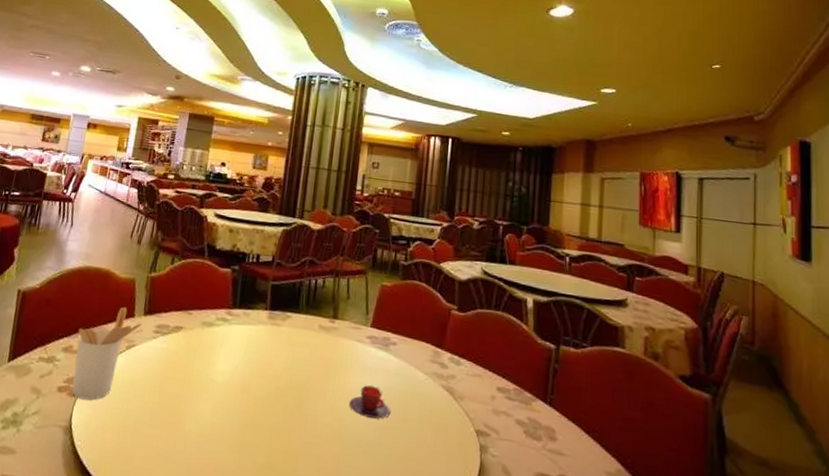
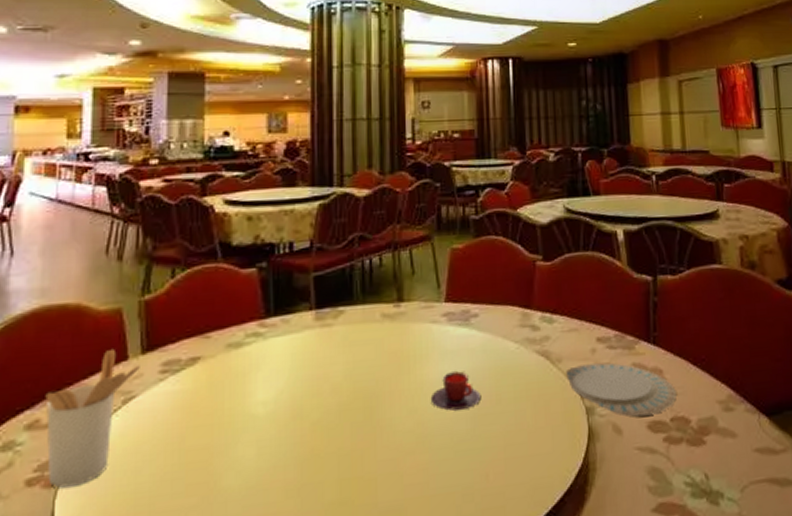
plate: none [466,406,566,468] -> present [566,362,677,418]

